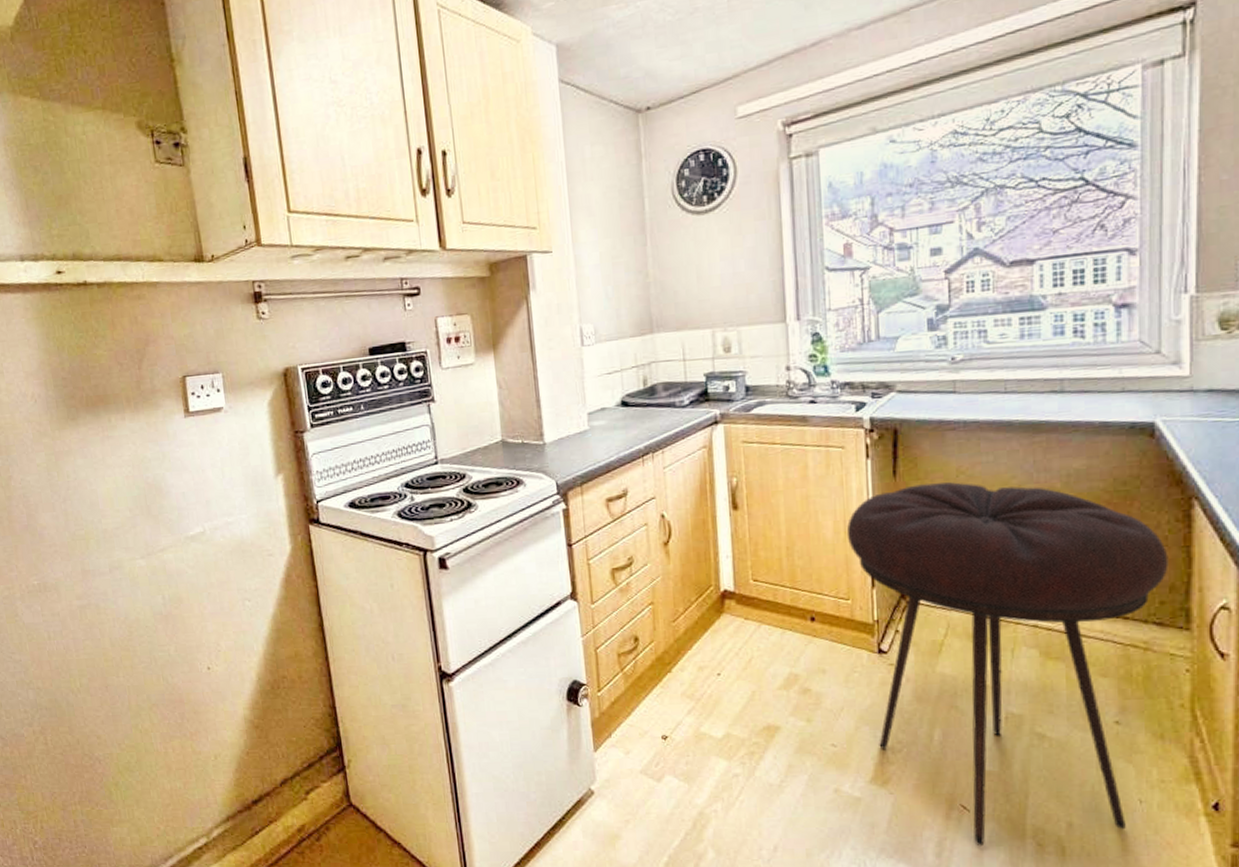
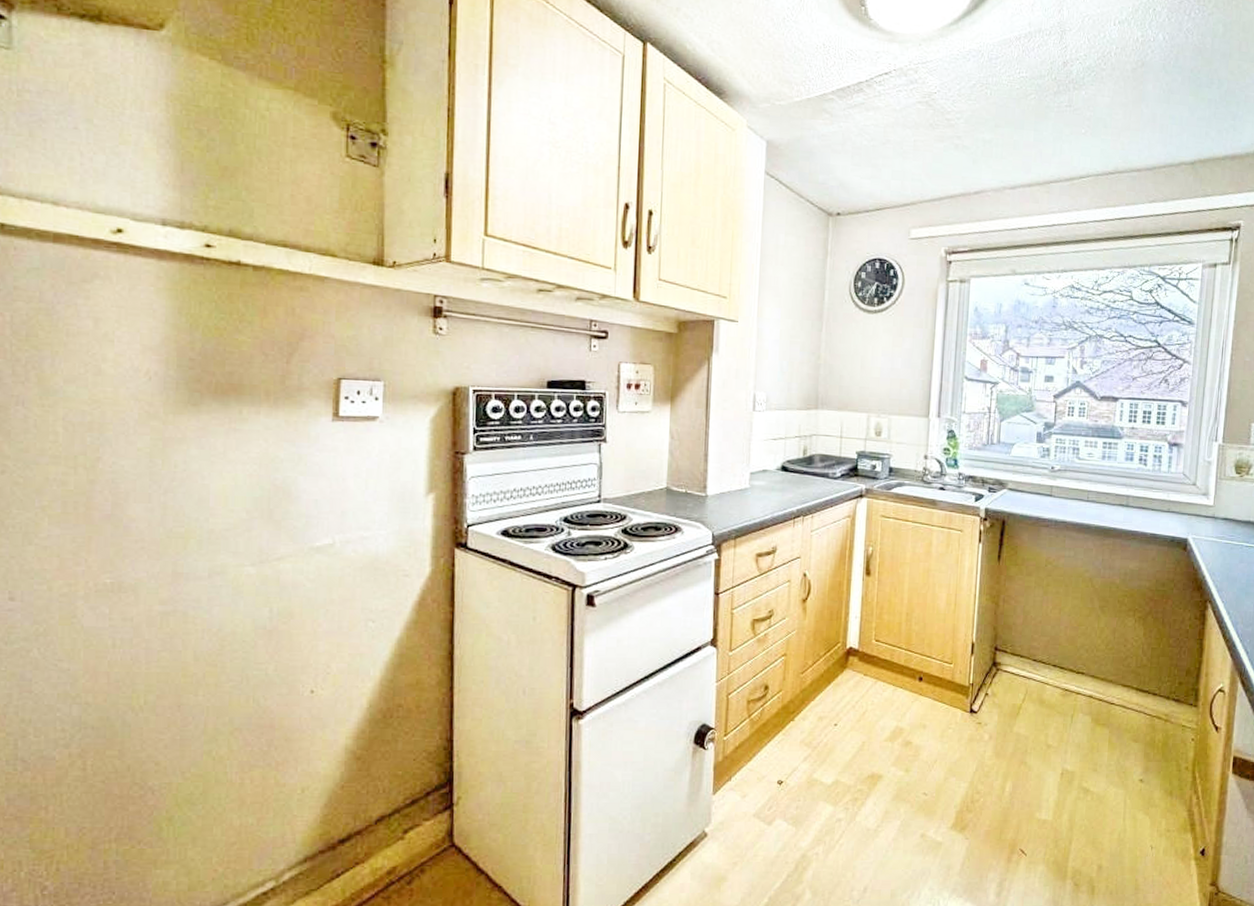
stool: present [846,482,1169,847] -> none [956,569,1188,887]

